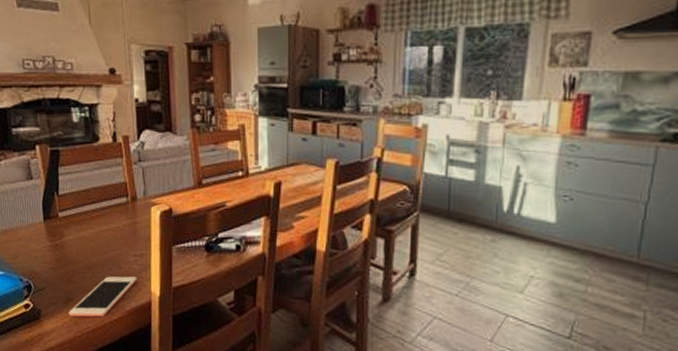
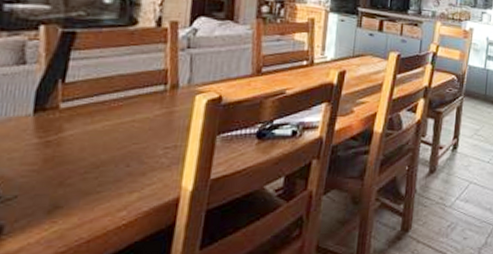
cell phone: present [69,276,137,317] -> none [51,172,165,227]

